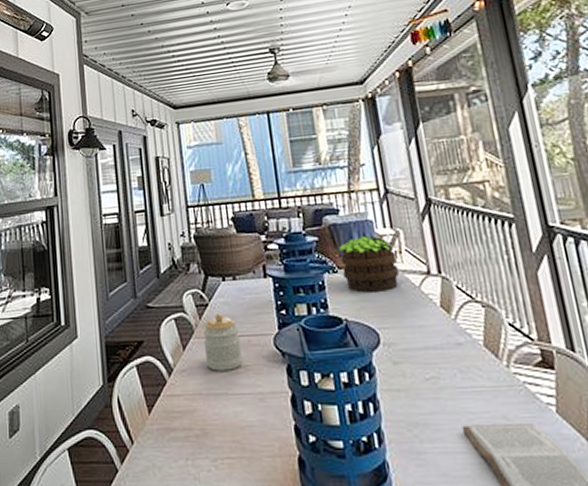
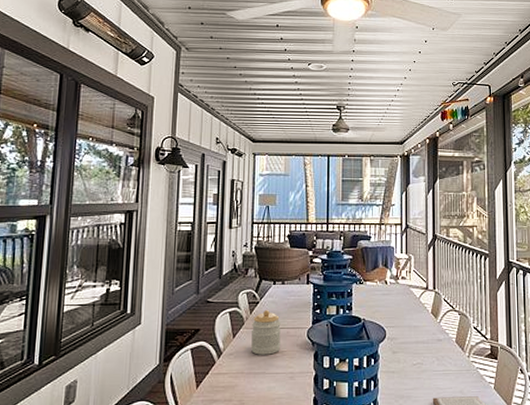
potted plant: present [339,236,399,293] -> none [367,258,407,300]

